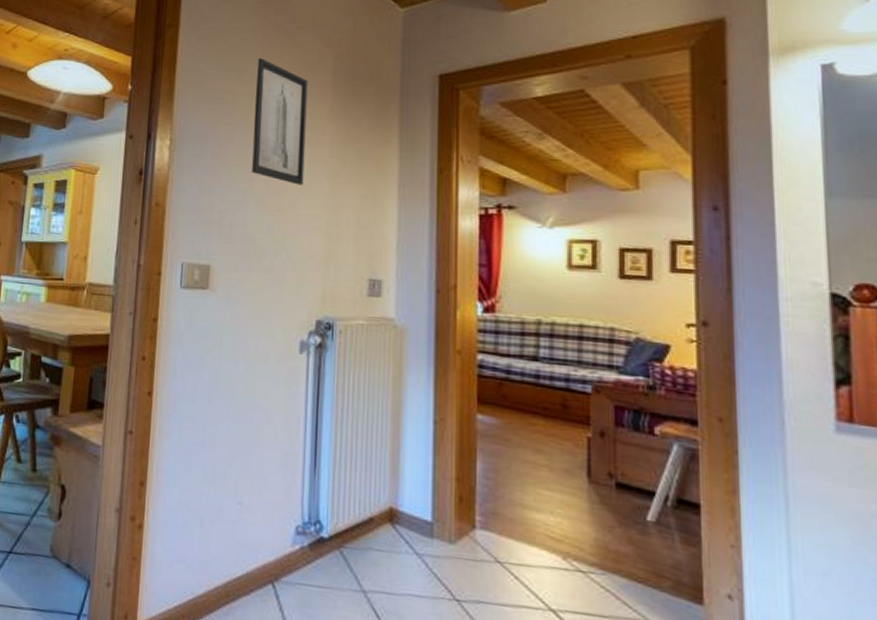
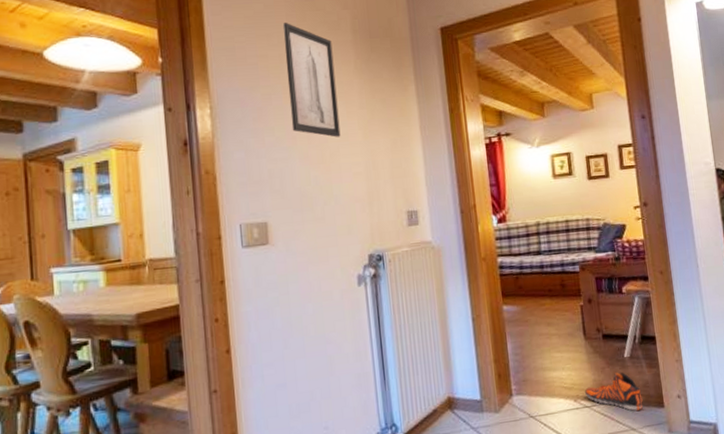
sneaker: none [579,537,669,598] -> present [584,372,644,411]

